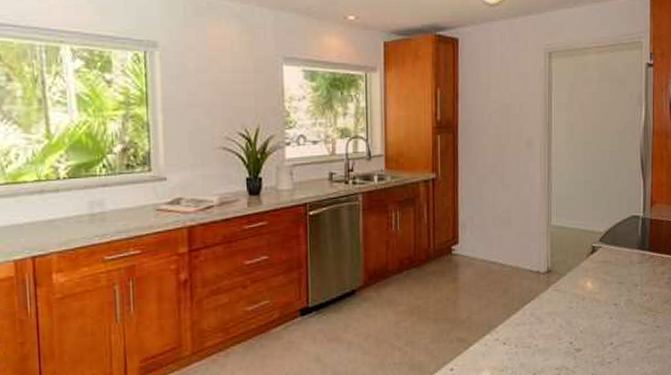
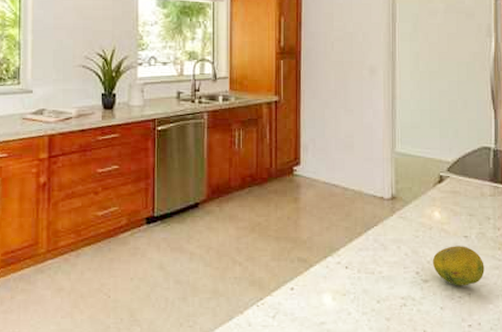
fruit: none [584,313,632,353] -> present [432,246,485,286]

